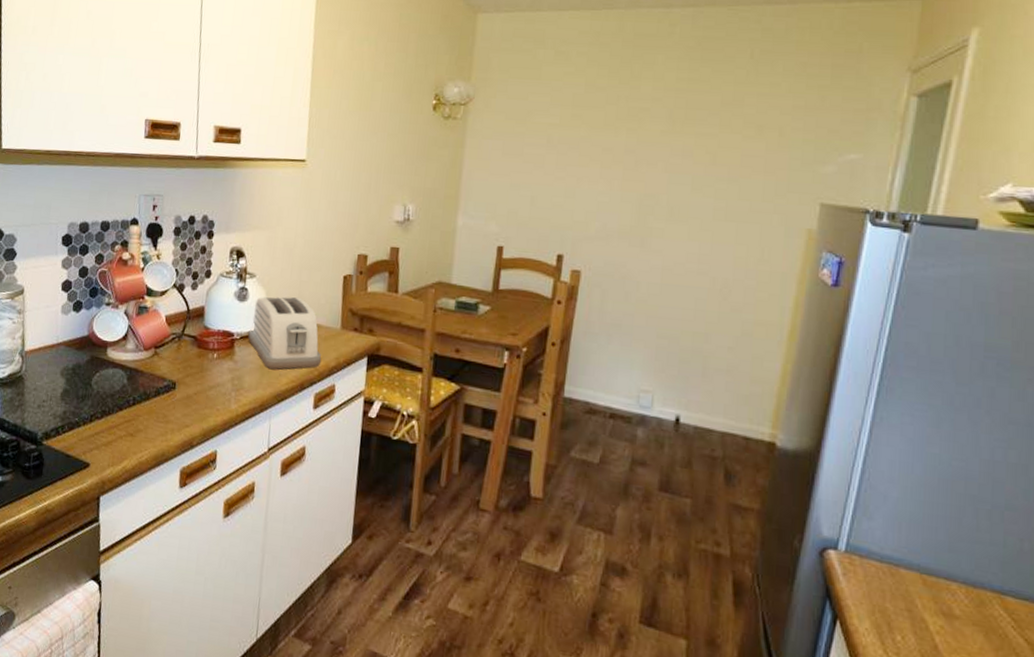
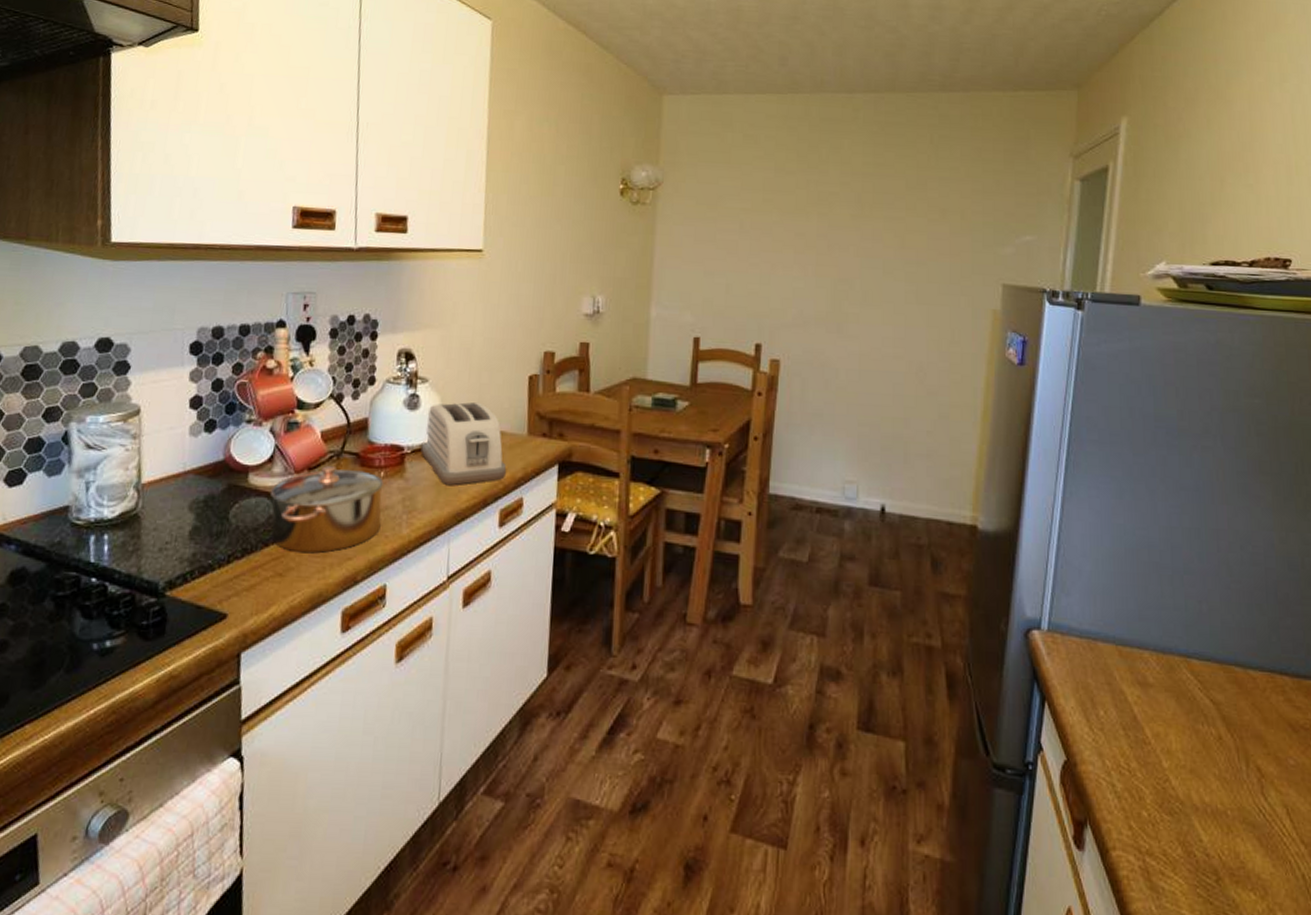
cooking pot: none [124,346,216,420] -> present [270,466,384,554]

